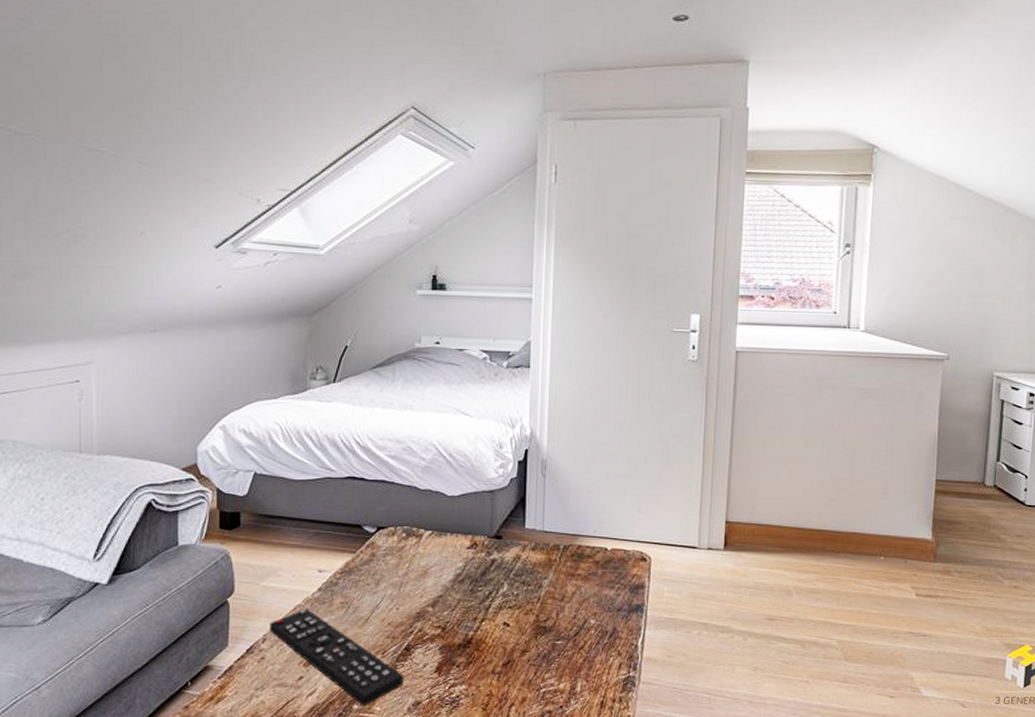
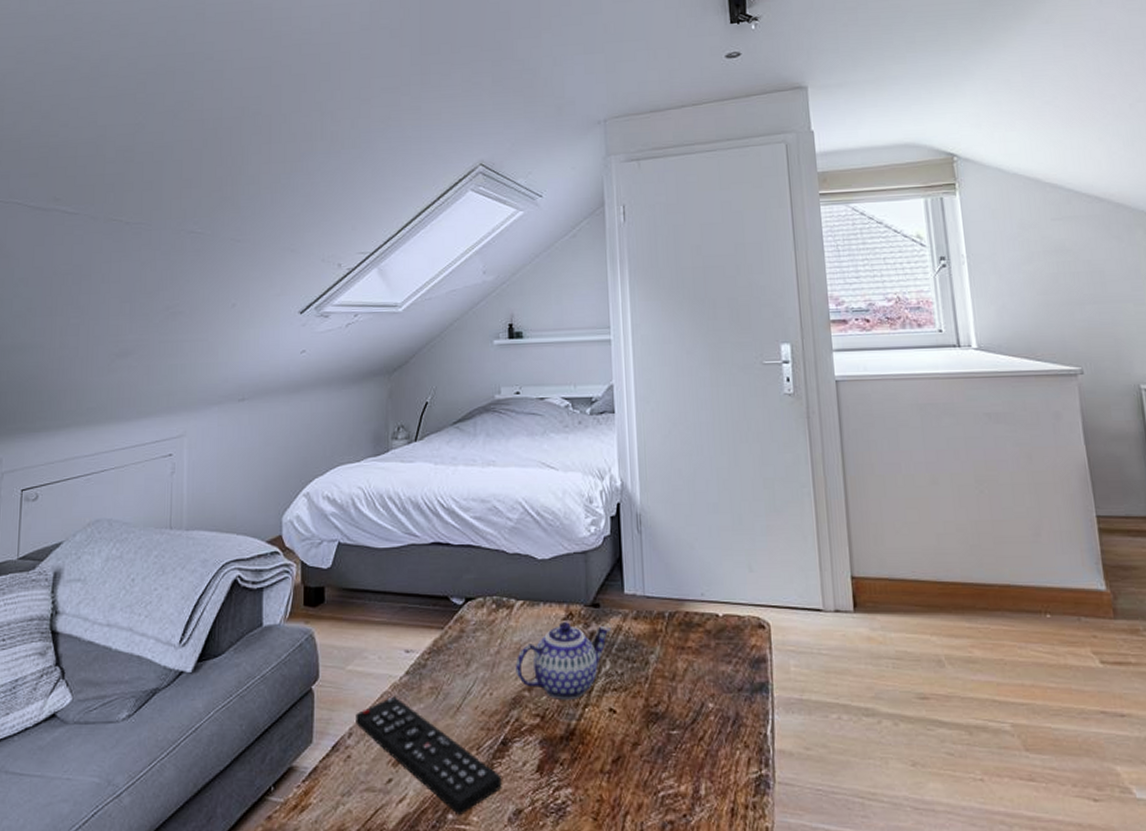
teapot: none [421,549,510,616] -> present [515,621,611,701]

